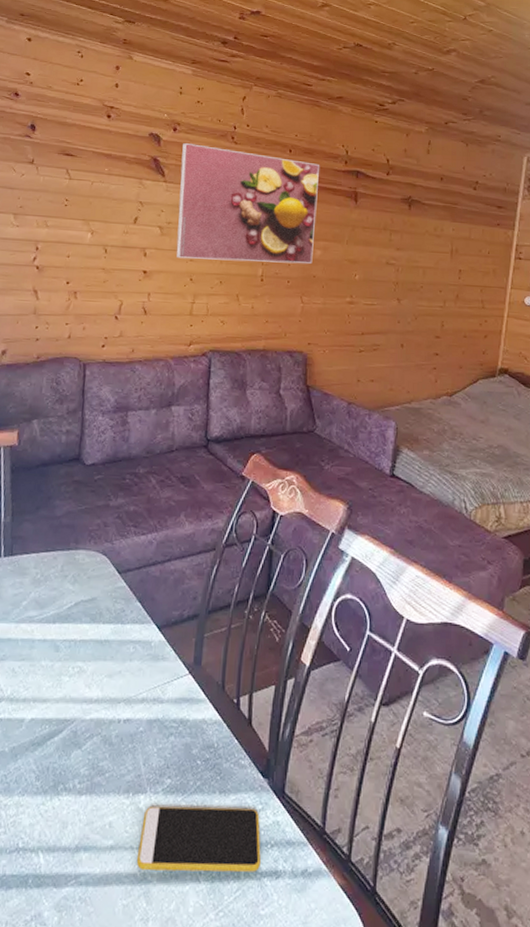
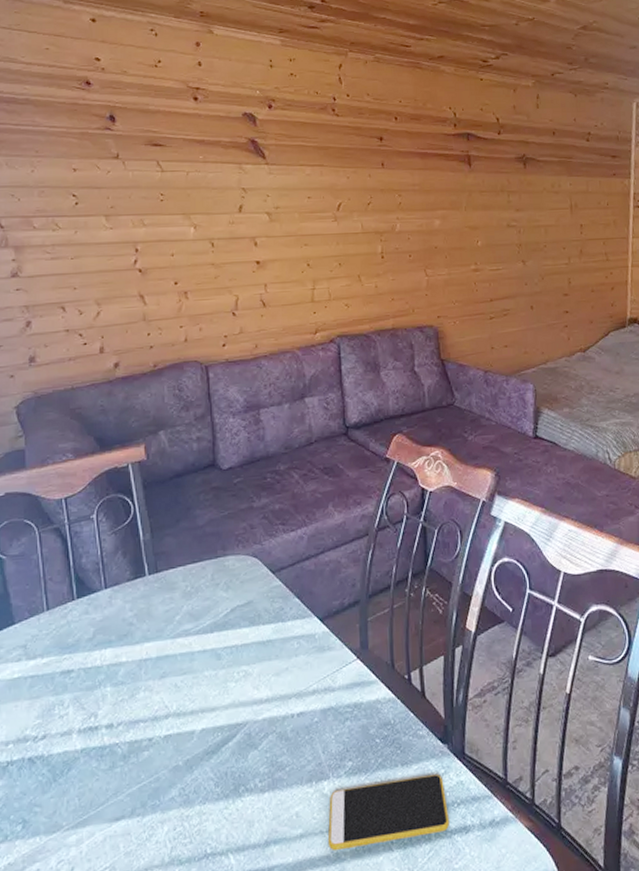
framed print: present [176,143,319,264] -> none [281,120,433,244]

